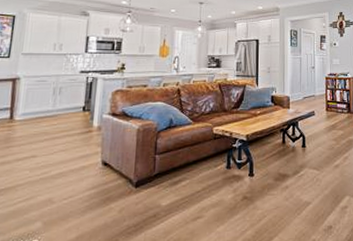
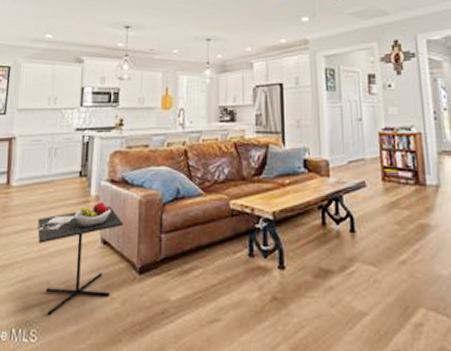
kitchen table: none [38,131,123,227] -> present [35,201,124,315]

